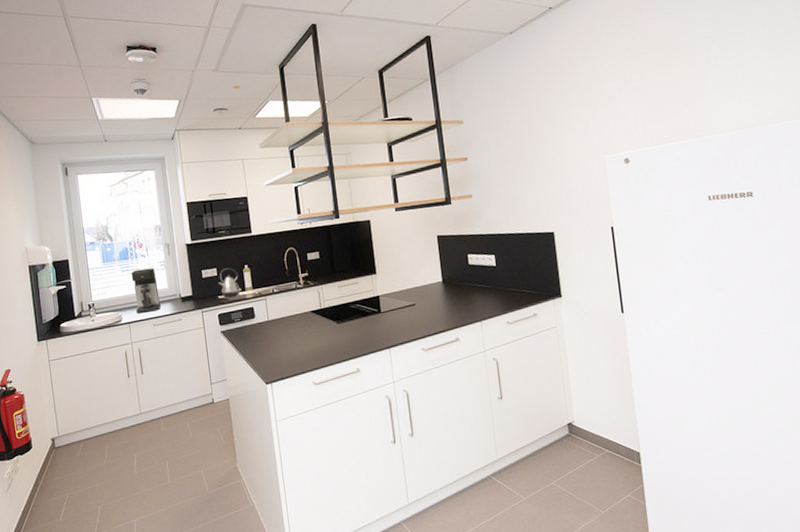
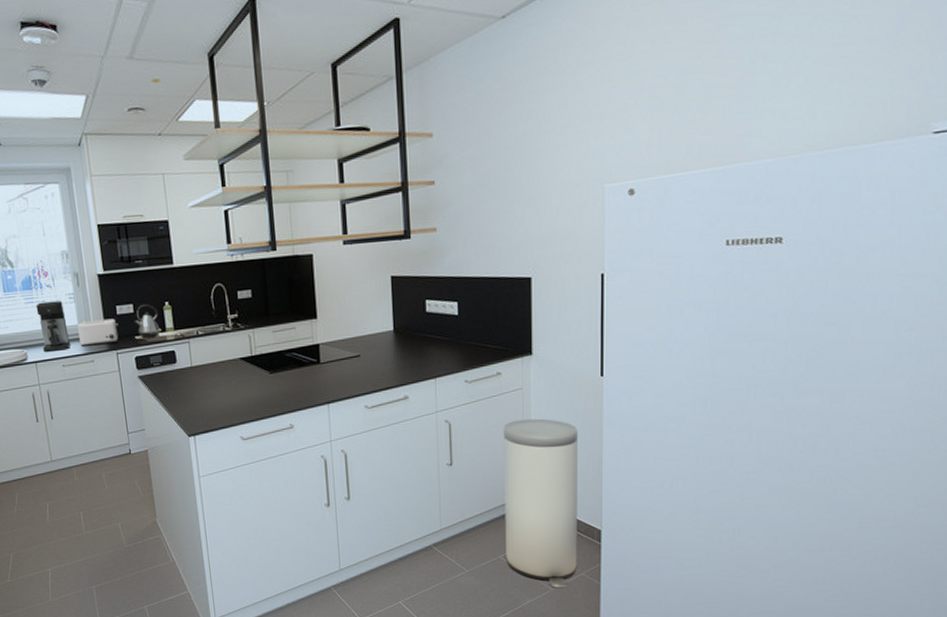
toaster: none [166,281,204,308] -> present [76,318,119,348]
pedal bin: none [544,352,623,510] -> present [503,418,578,587]

